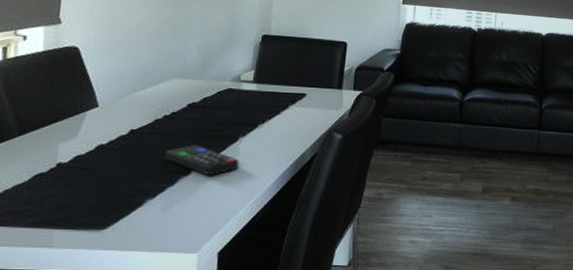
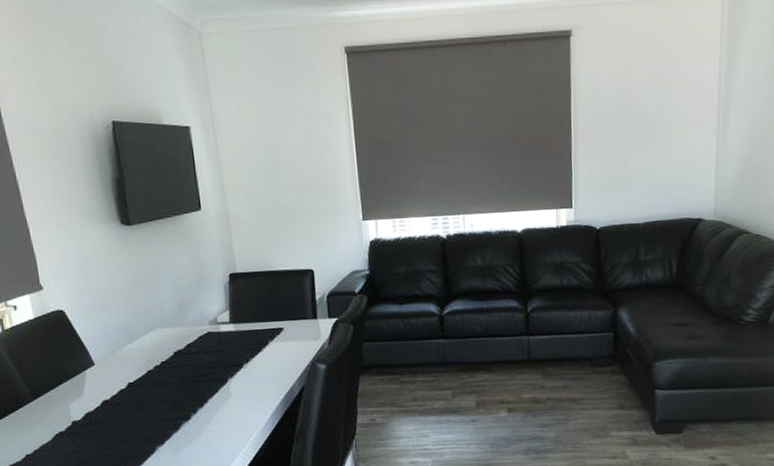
remote control: present [165,145,239,176] -> none [163,391,234,419]

